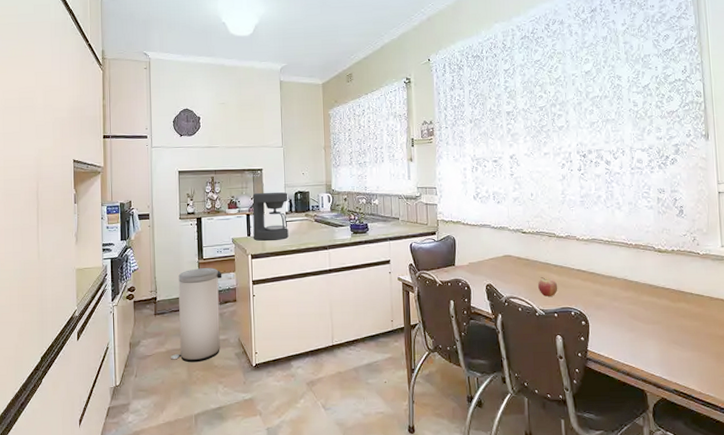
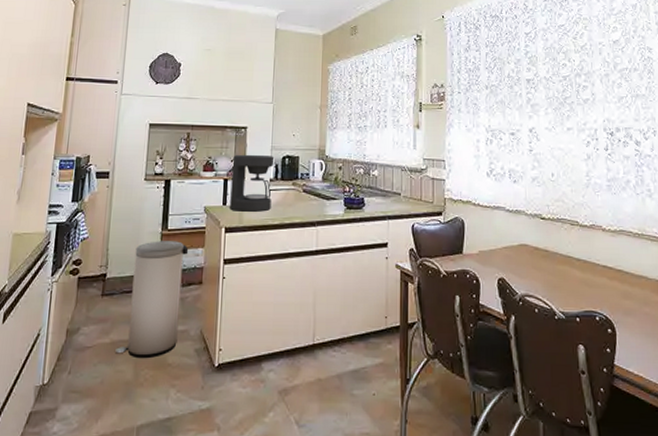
fruit: present [537,277,558,297] -> none [557,273,581,296]

